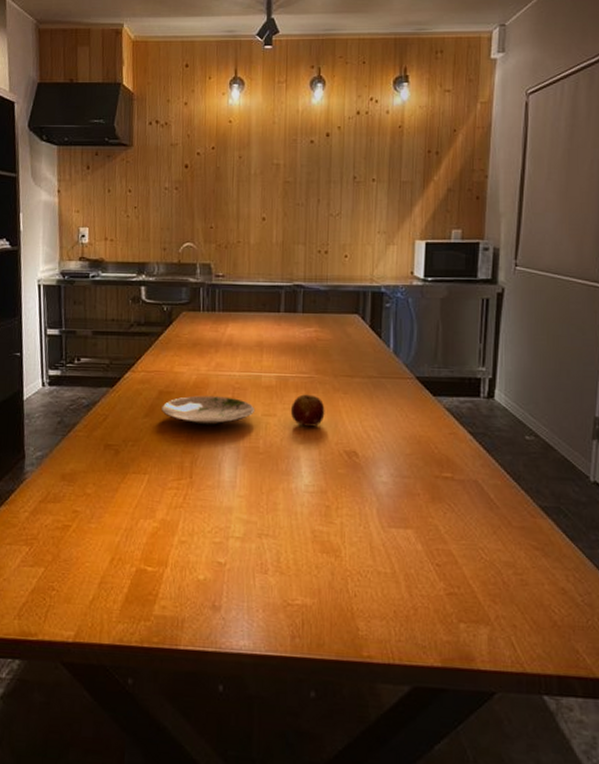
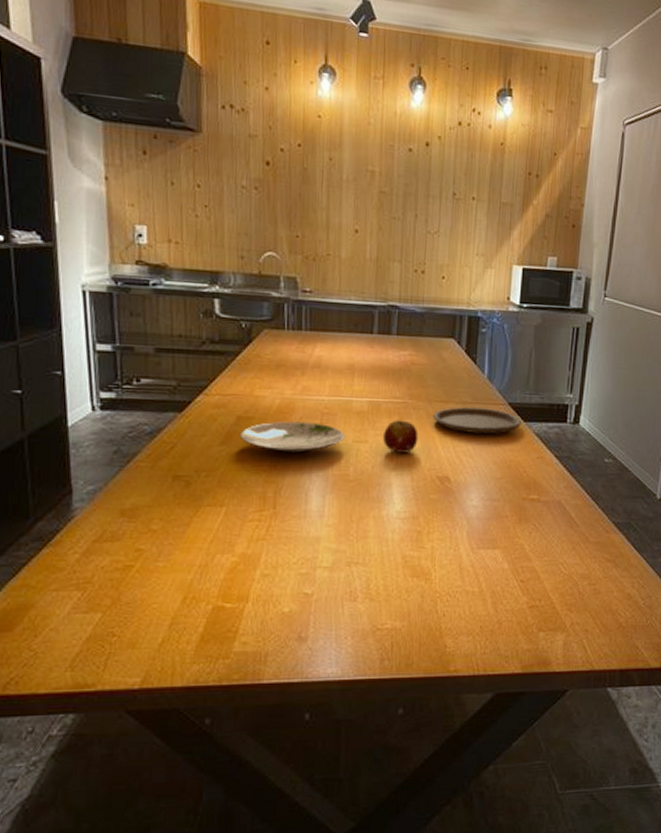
plate: none [339,381,430,409] -> present [433,407,521,435]

